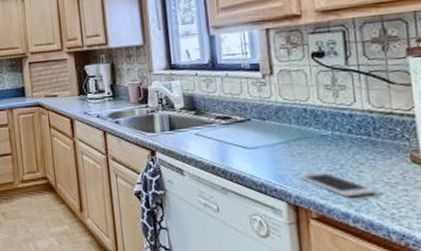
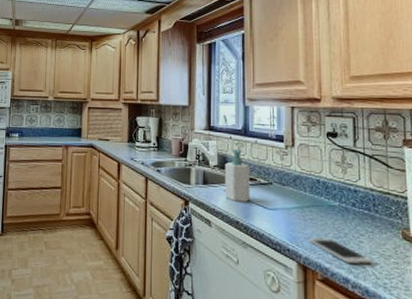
soap bottle: none [193,86,226,145] -> present [225,149,250,202]

